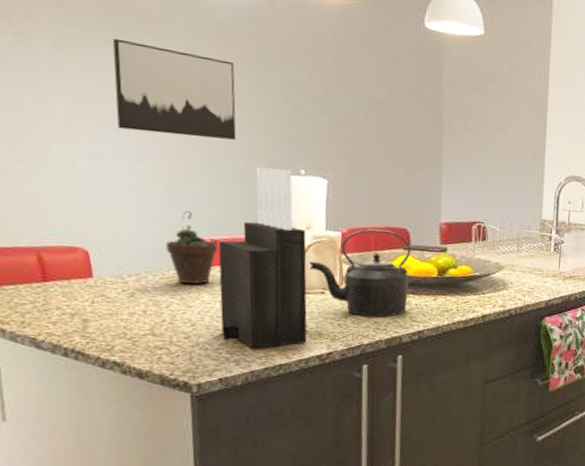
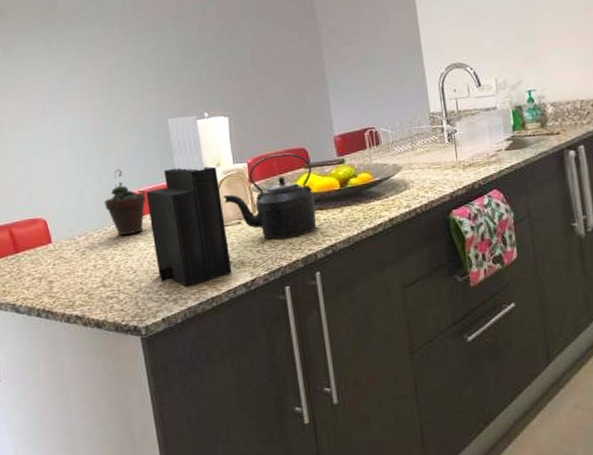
wall art: present [112,38,237,140] -> none [44,32,148,110]

